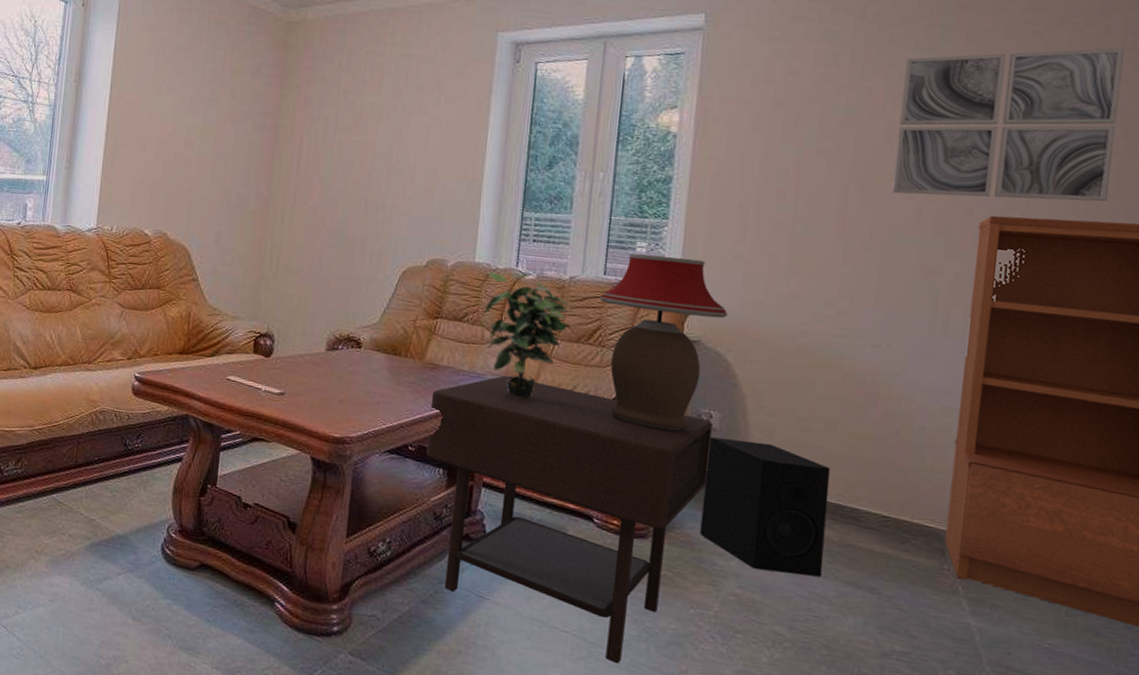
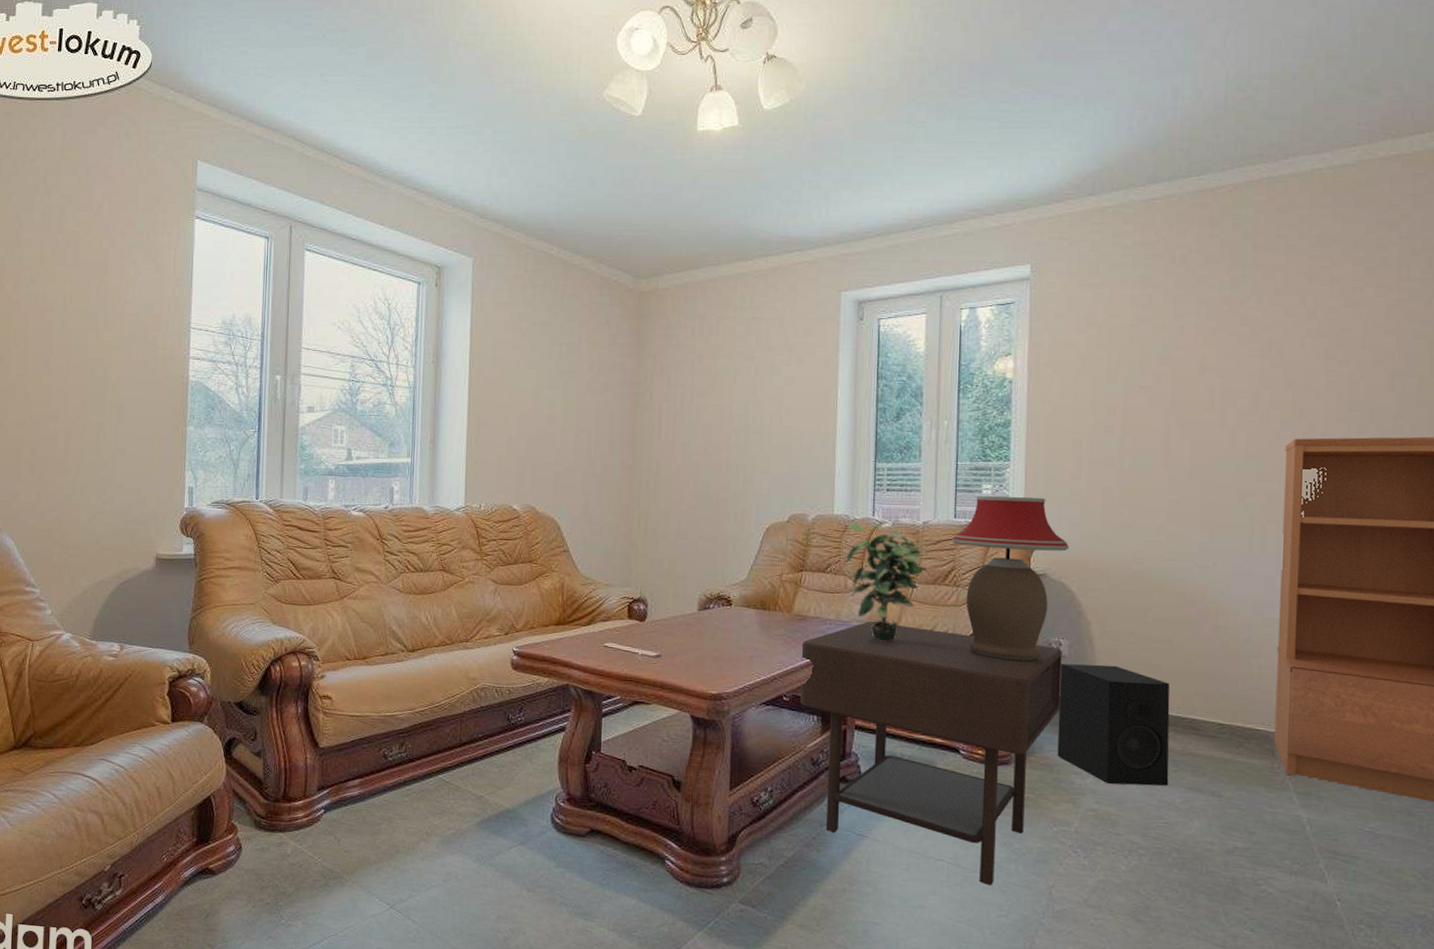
wall art: present [893,47,1124,202] -> none [1208,277,1399,424]

